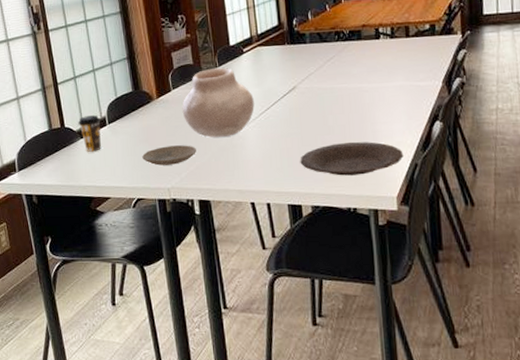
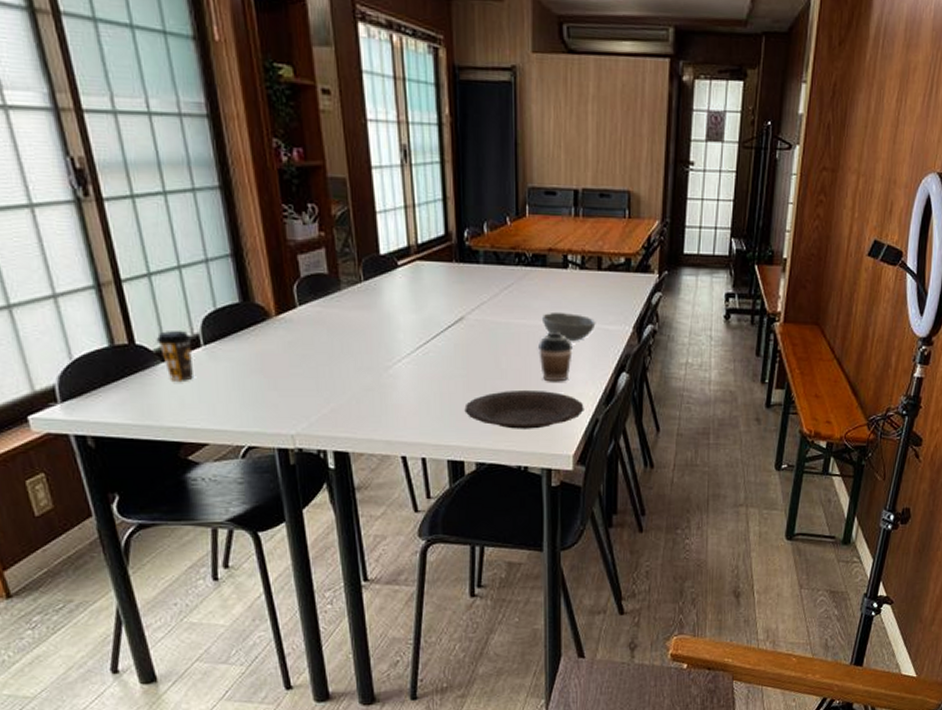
plate: present [142,145,196,166] -> none [255,380,331,405]
vase: present [182,67,254,138] -> none [312,282,410,373]
coffee cup: none [359,91,389,134] -> present [538,331,573,382]
soup bowl: none [360,74,408,98] -> present [541,311,596,341]

